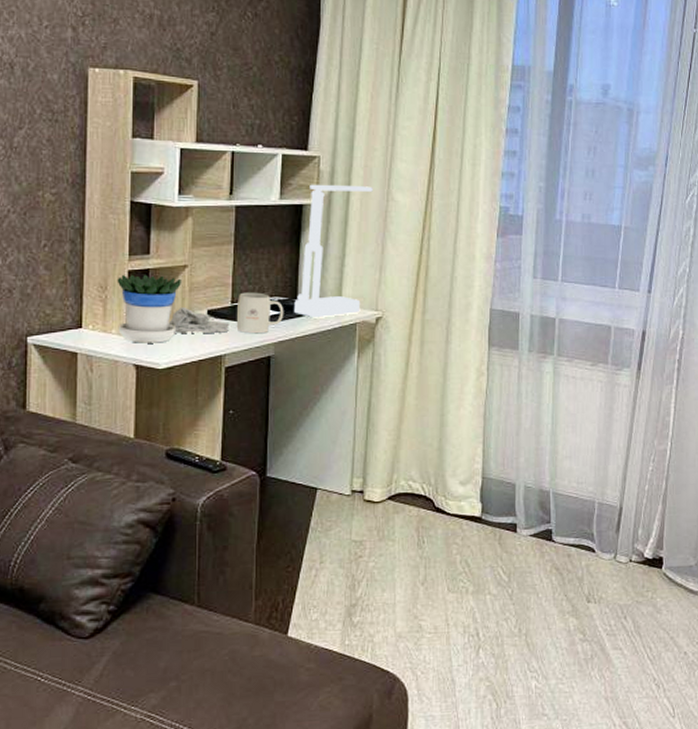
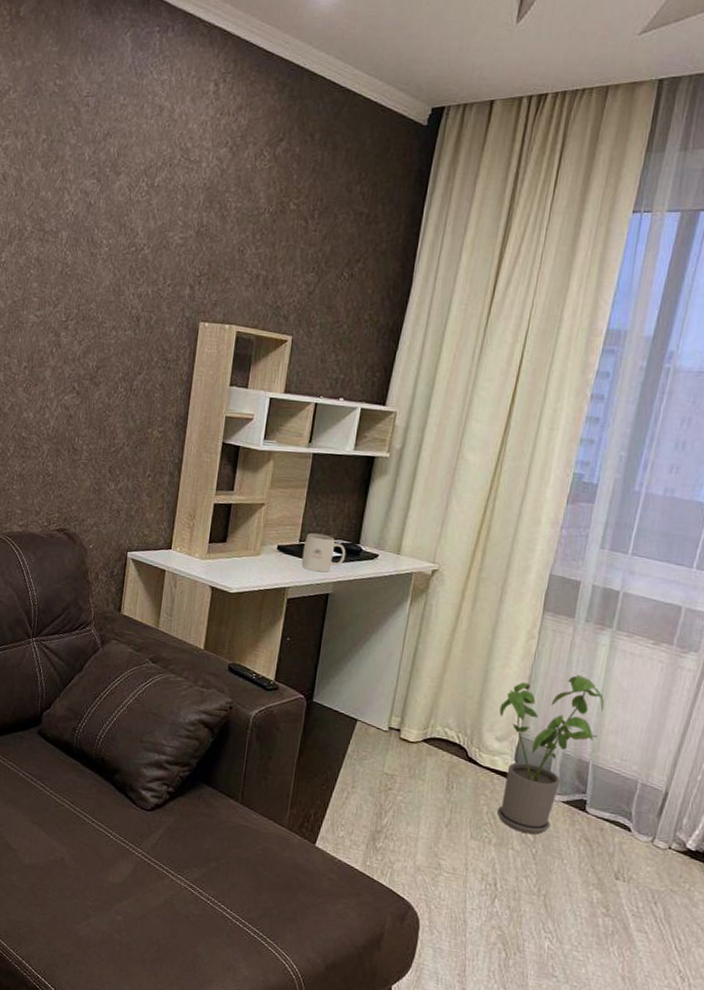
flowerpot: present [117,274,181,343] -> none [200,507,258,570]
tissue: present [168,306,229,333] -> none [242,540,295,568]
desk lamp: present [294,184,373,318] -> none [355,438,444,564]
house plant: none [460,405,556,574] -> present [496,674,605,834]

